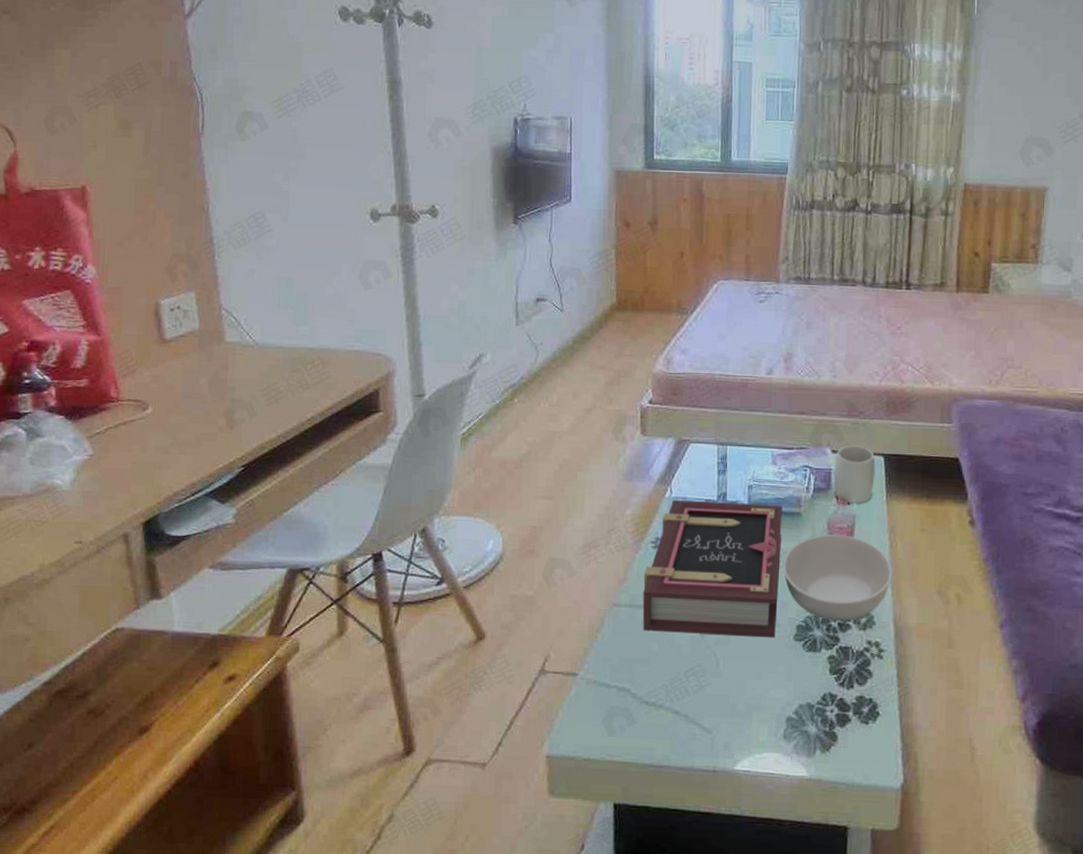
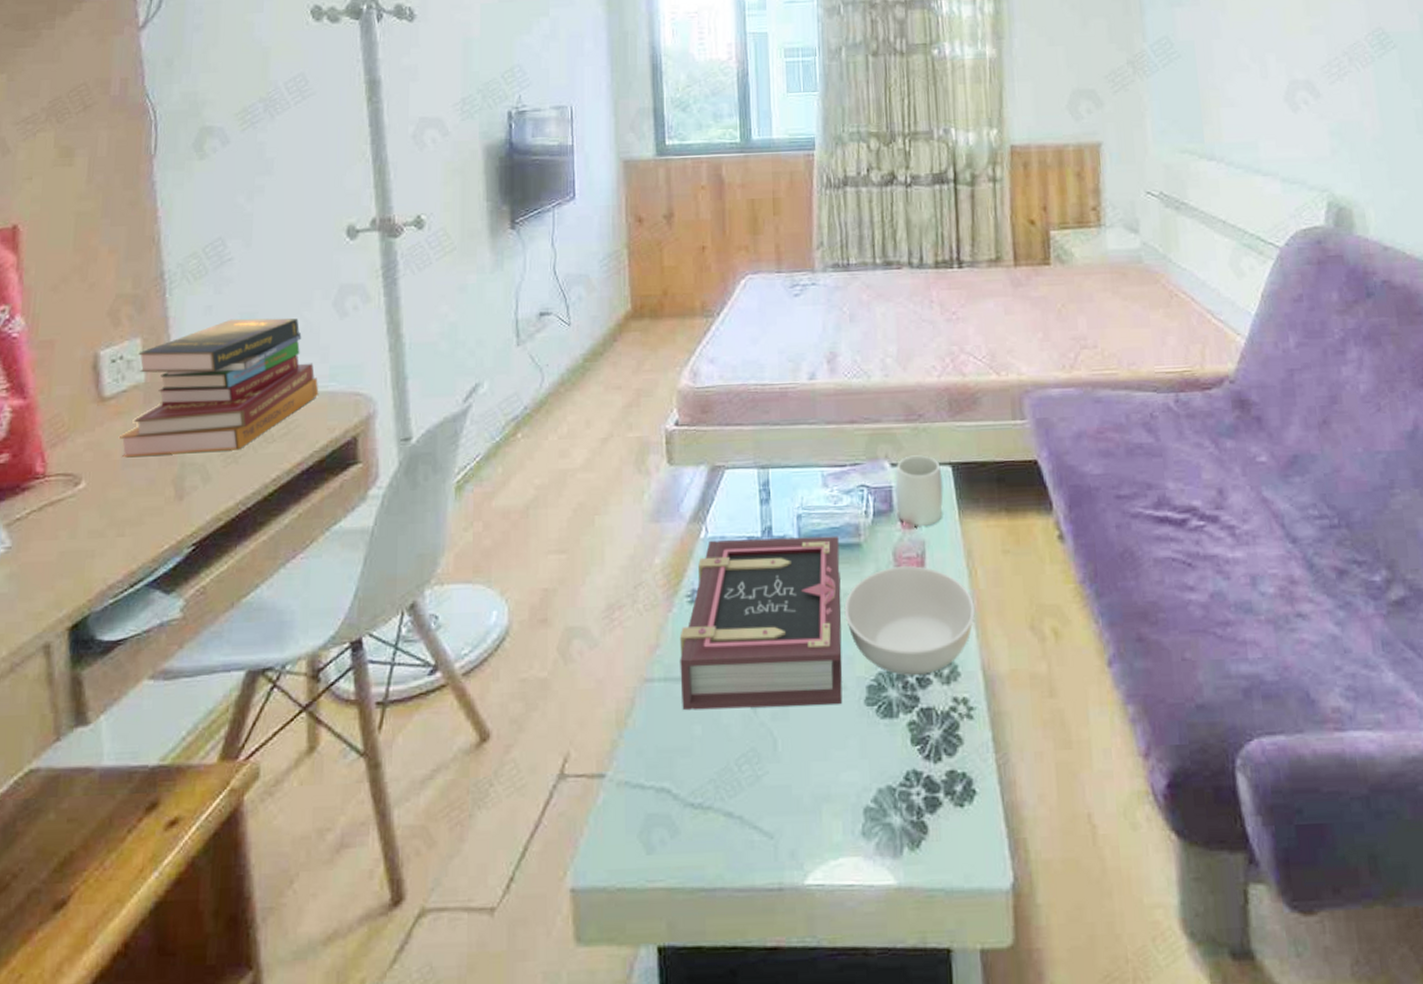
books: none [179,282,347,393] -> present [120,318,319,458]

